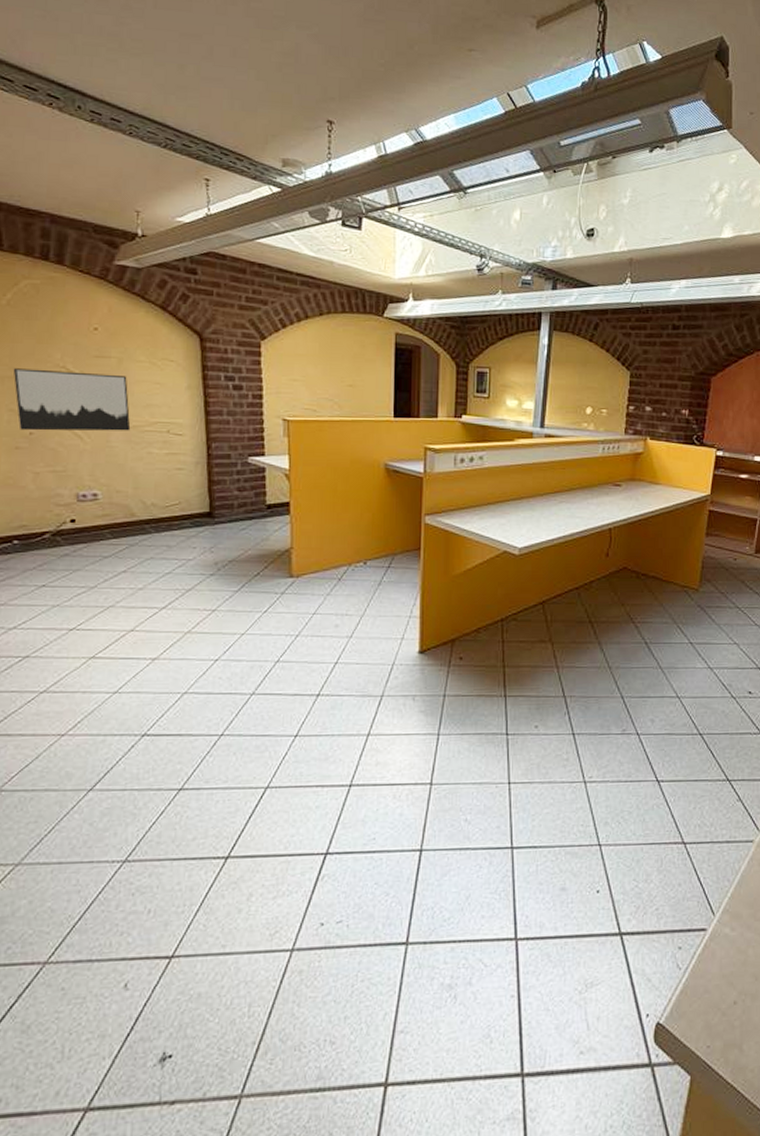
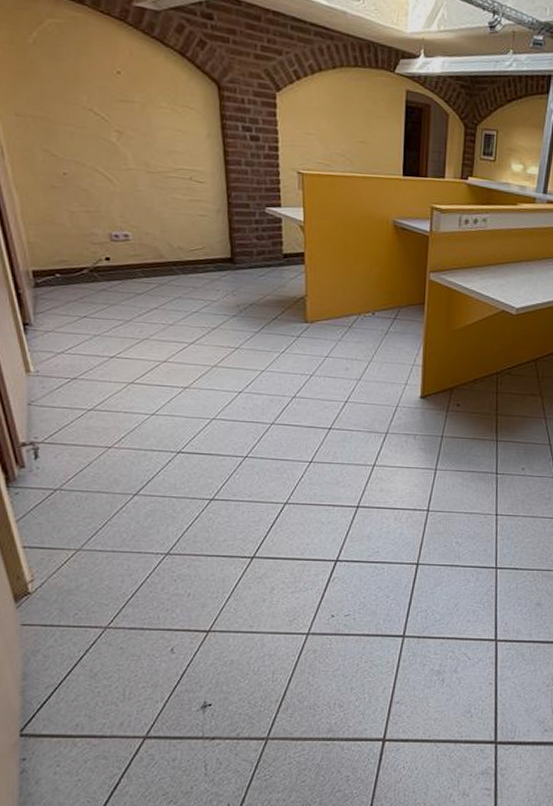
wall art: present [13,368,131,431] -> none [44,109,156,176]

